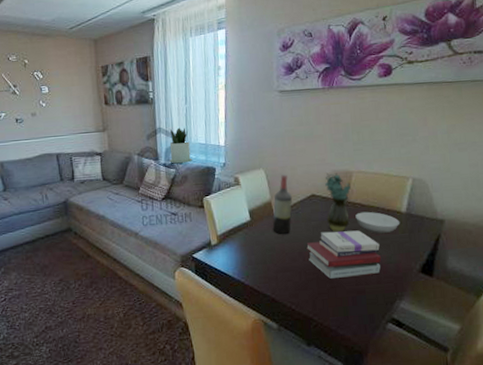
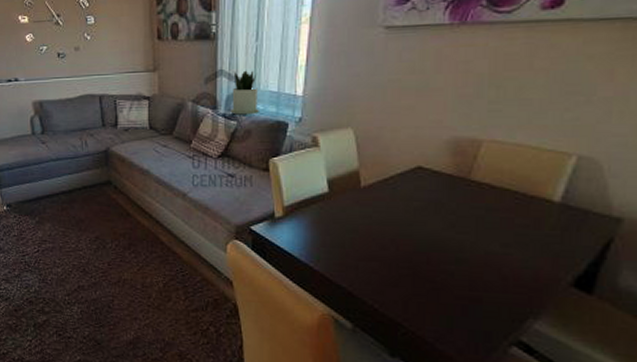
wine bottle: present [272,174,293,234] -> none [357,137,390,213]
books: present [306,230,382,279] -> none [403,216,514,281]
vase: present [325,172,351,232] -> none [436,139,477,219]
bowl: present [355,211,400,234] -> none [480,195,549,227]

